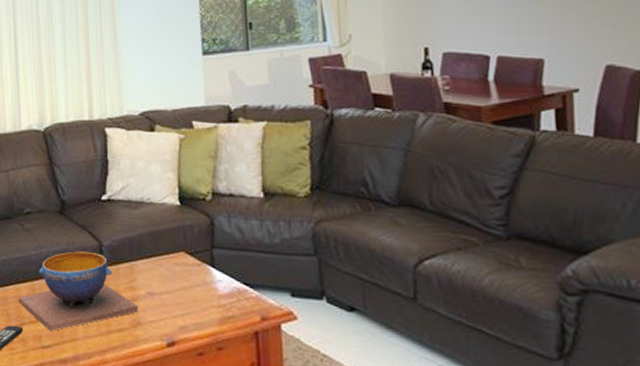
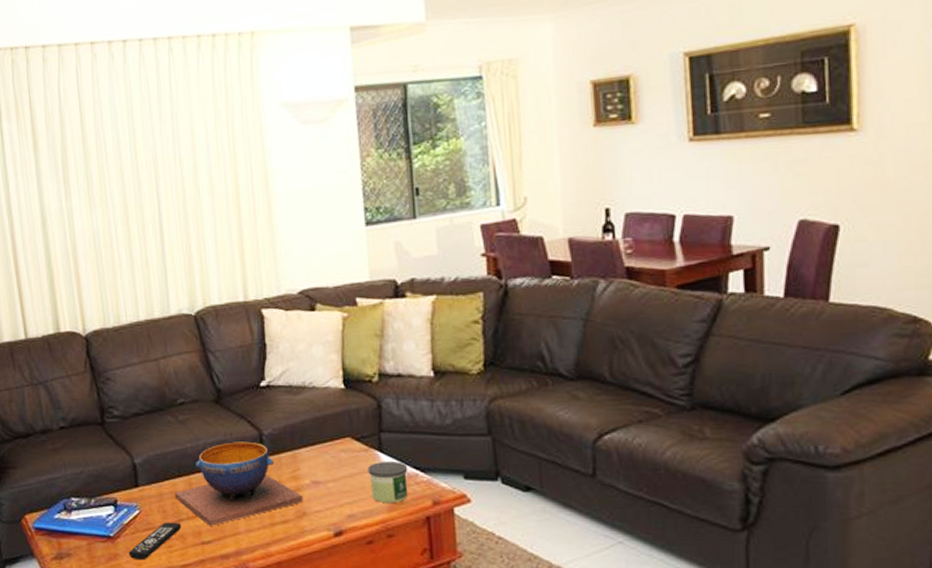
candle: none [200,275,238,317] -> present [367,460,408,503]

